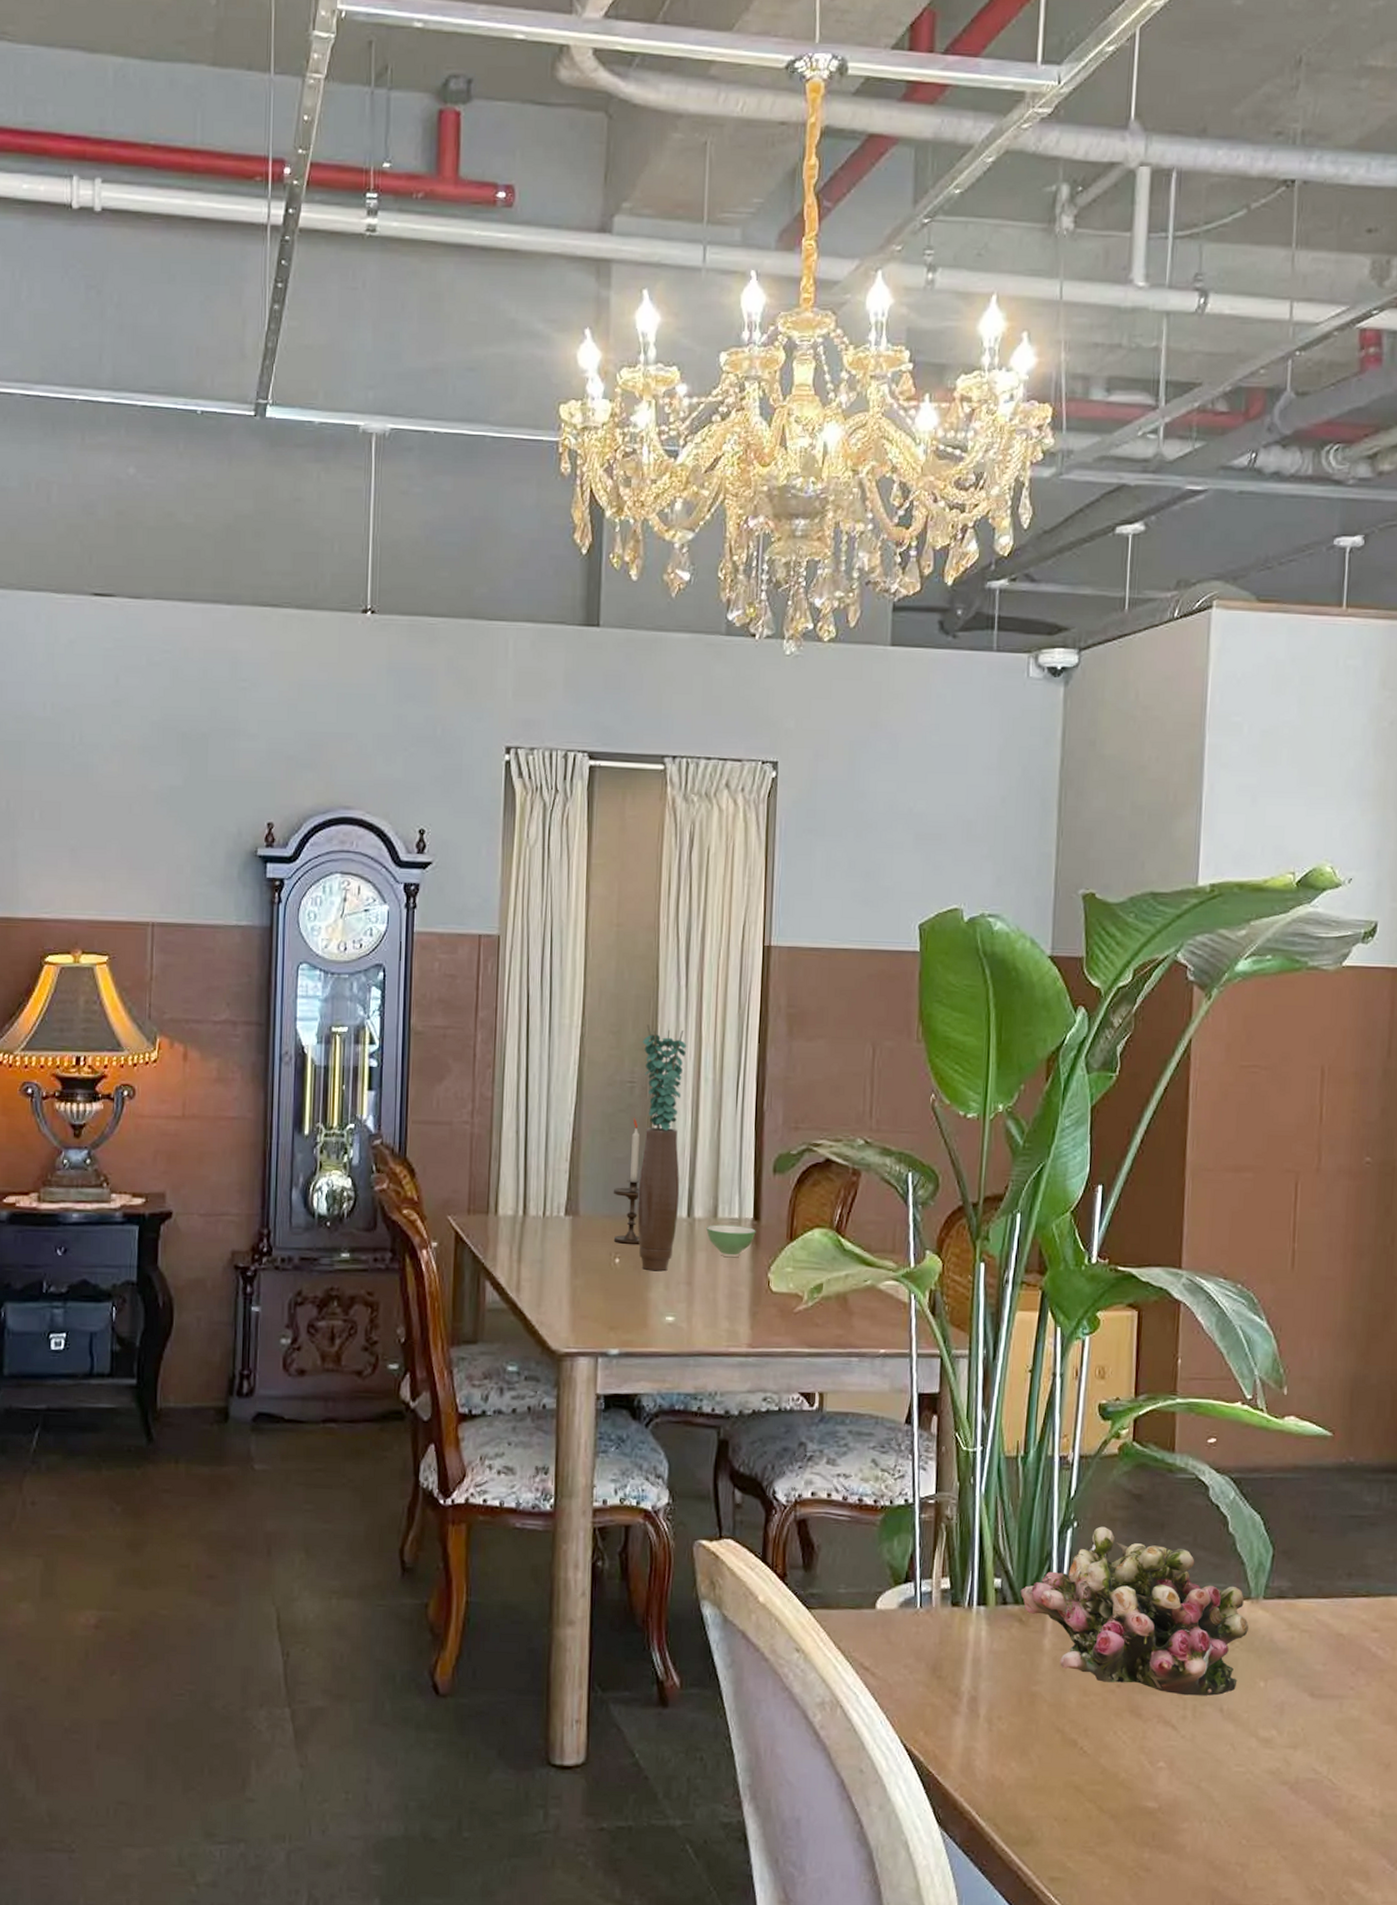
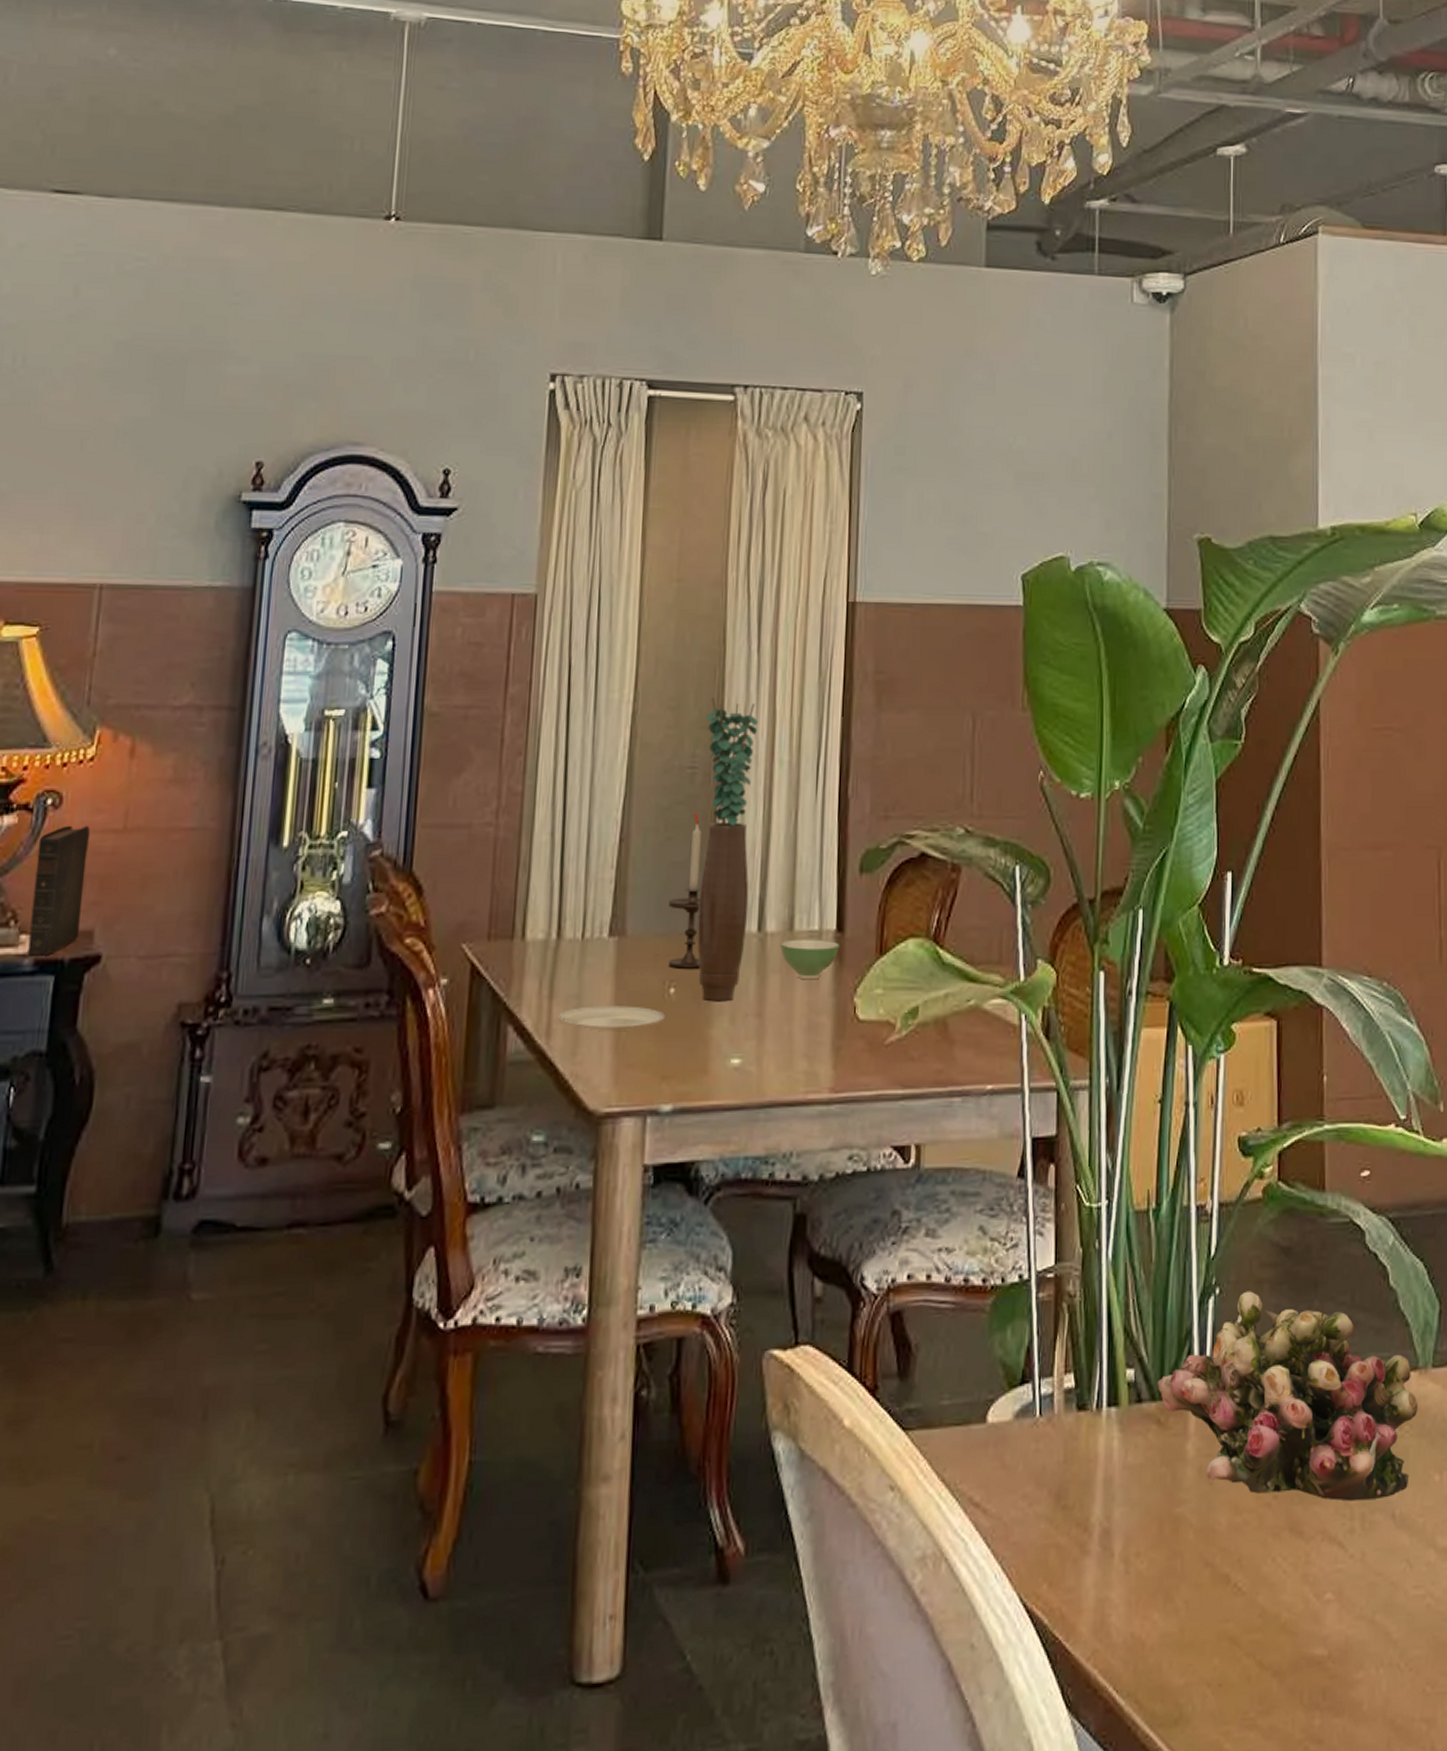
book: none [118,1112,158,1211] -> present [27,825,91,956]
plate: none [526,1269,612,1291] -> present [558,1006,665,1032]

